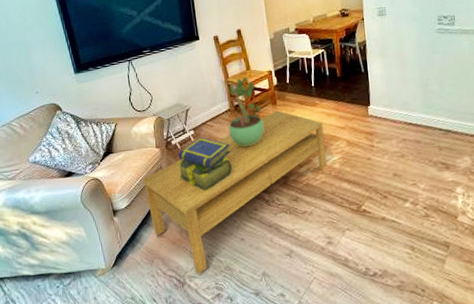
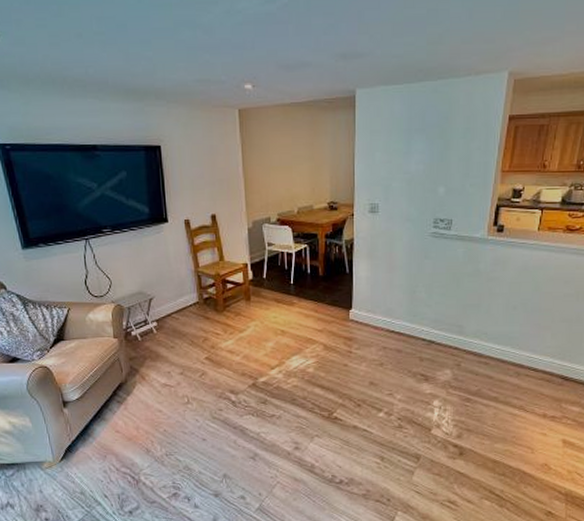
coffee table: present [142,110,327,275] -> none [96,307,300,473]
stack of books: present [176,137,232,193] -> none [136,330,197,389]
potted plant: present [228,77,265,147] -> none [196,268,236,344]

